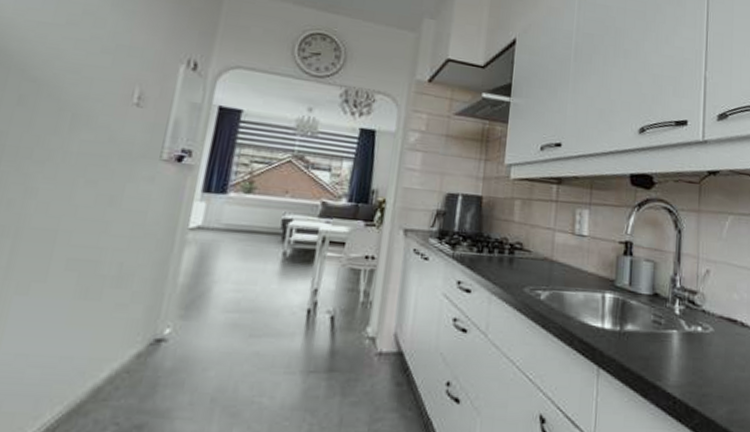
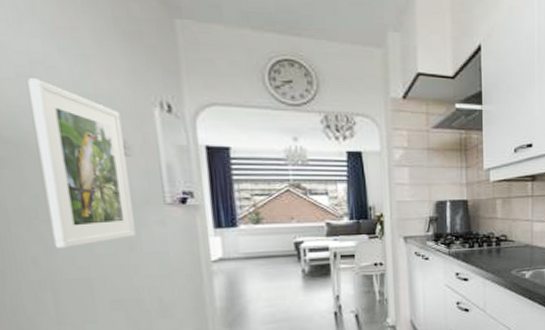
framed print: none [35,26,147,194] -> present [28,78,136,248]

